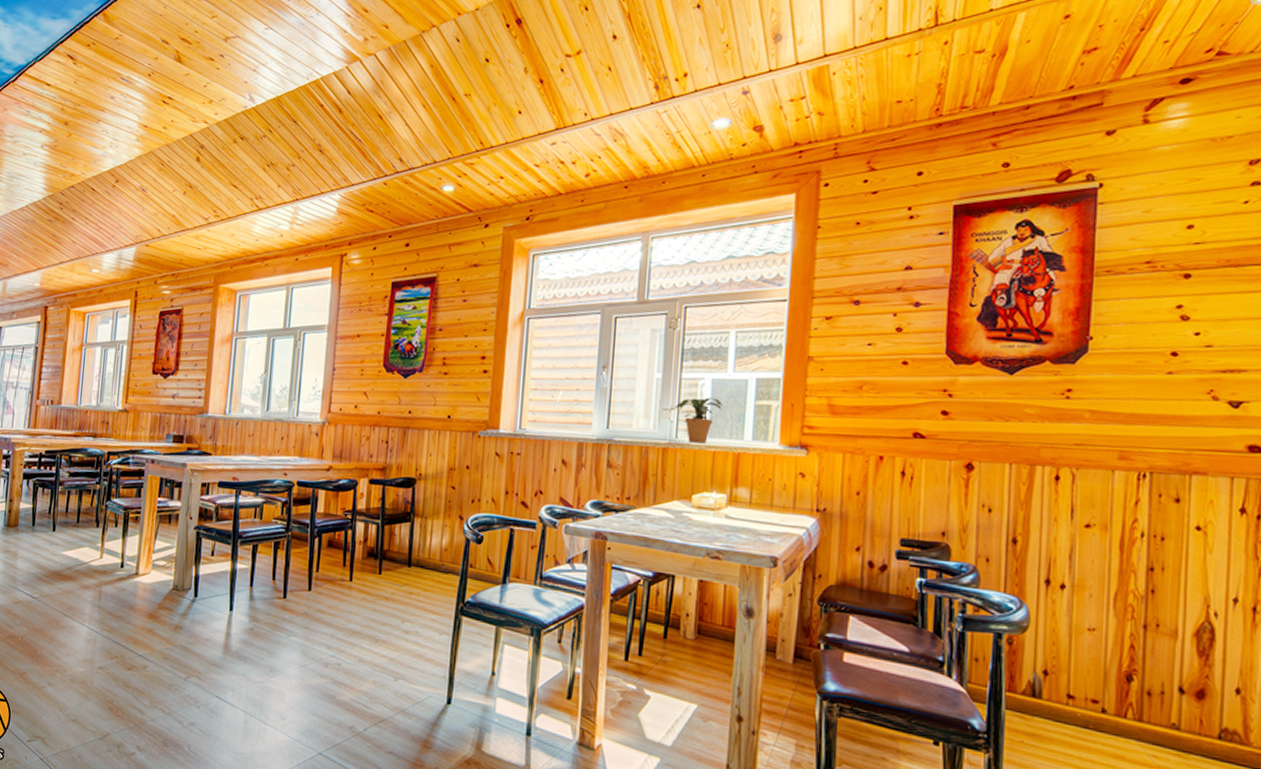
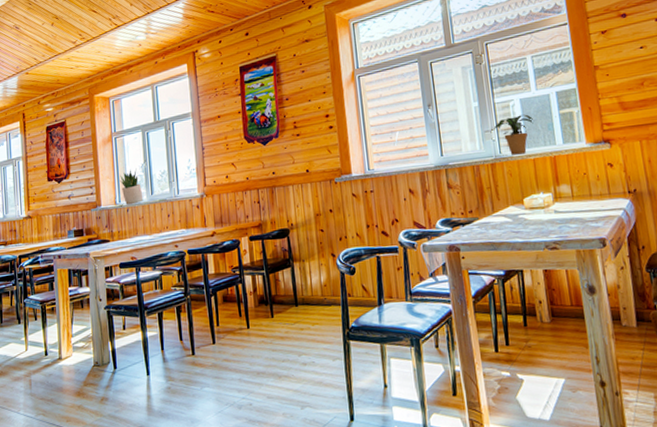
planter: none [234,377,257,418] -> present [120,168,144,205]

